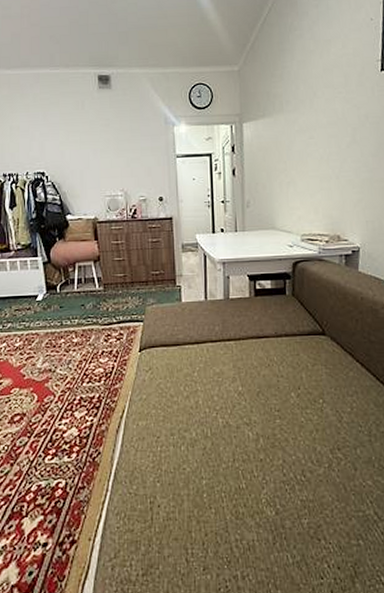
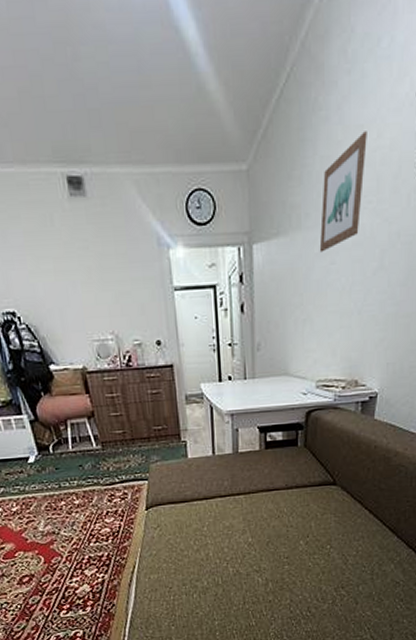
wall art: none [299,44,335,130] -> present [319,131,367,253]

